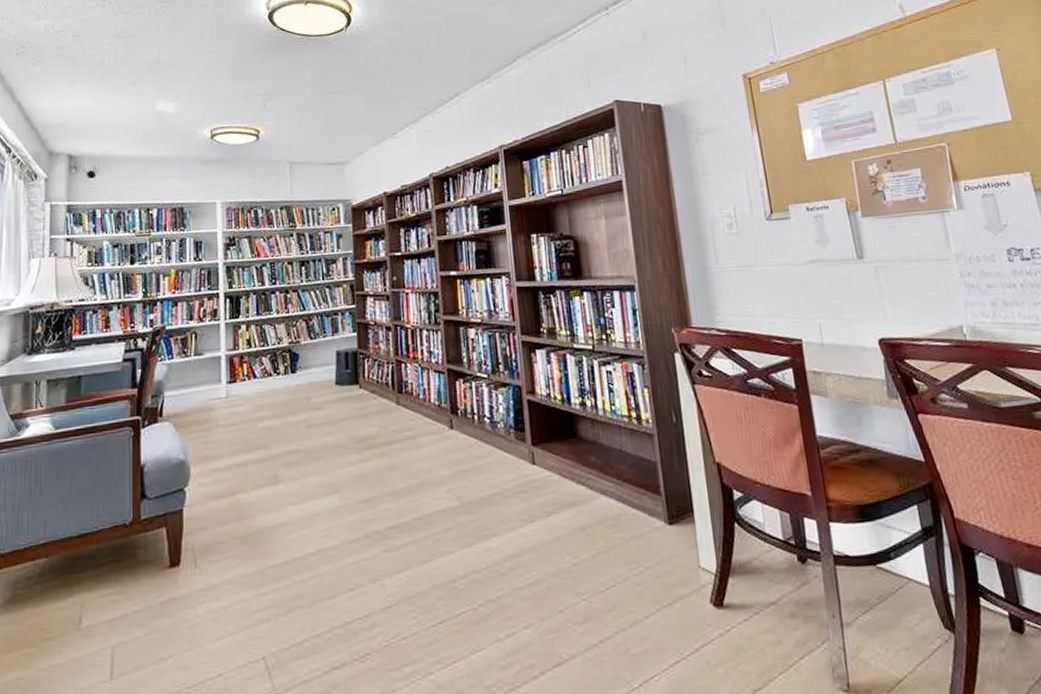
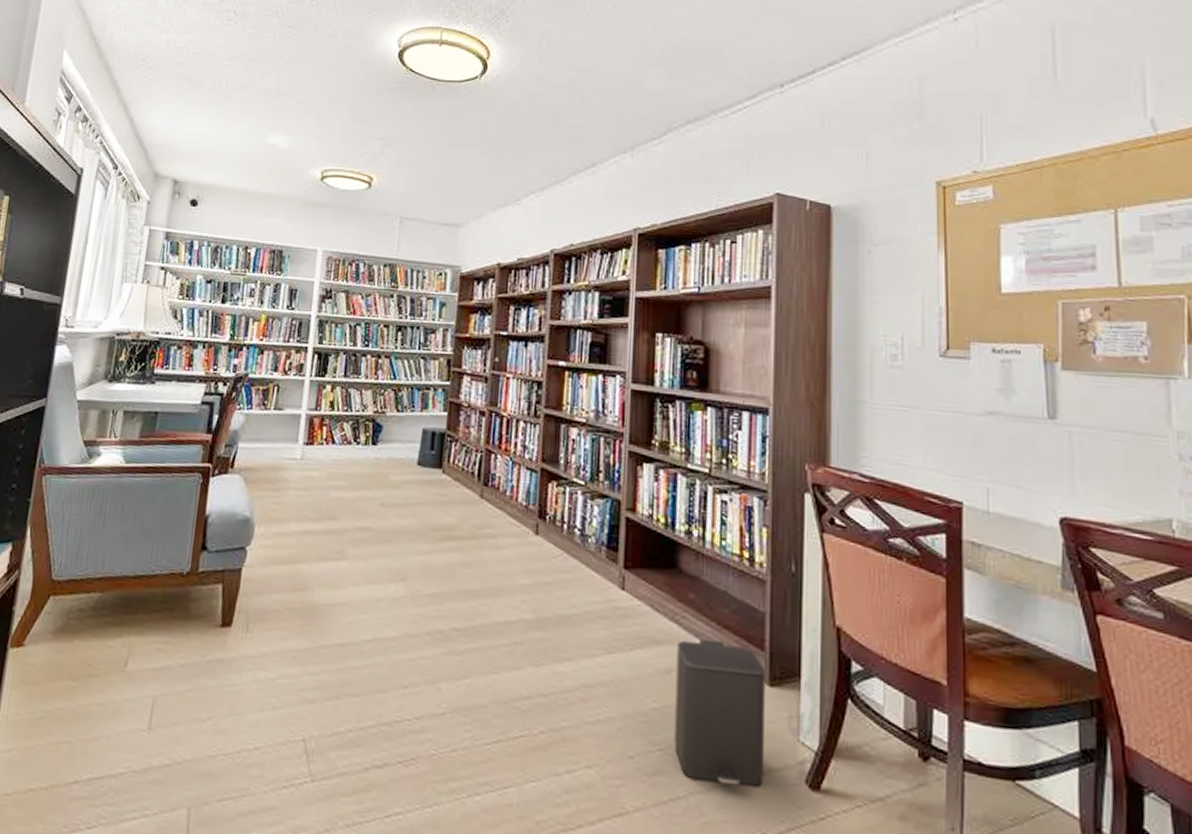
pedal bin: none [586,493,676,620] -> present [673,638,765,787]

